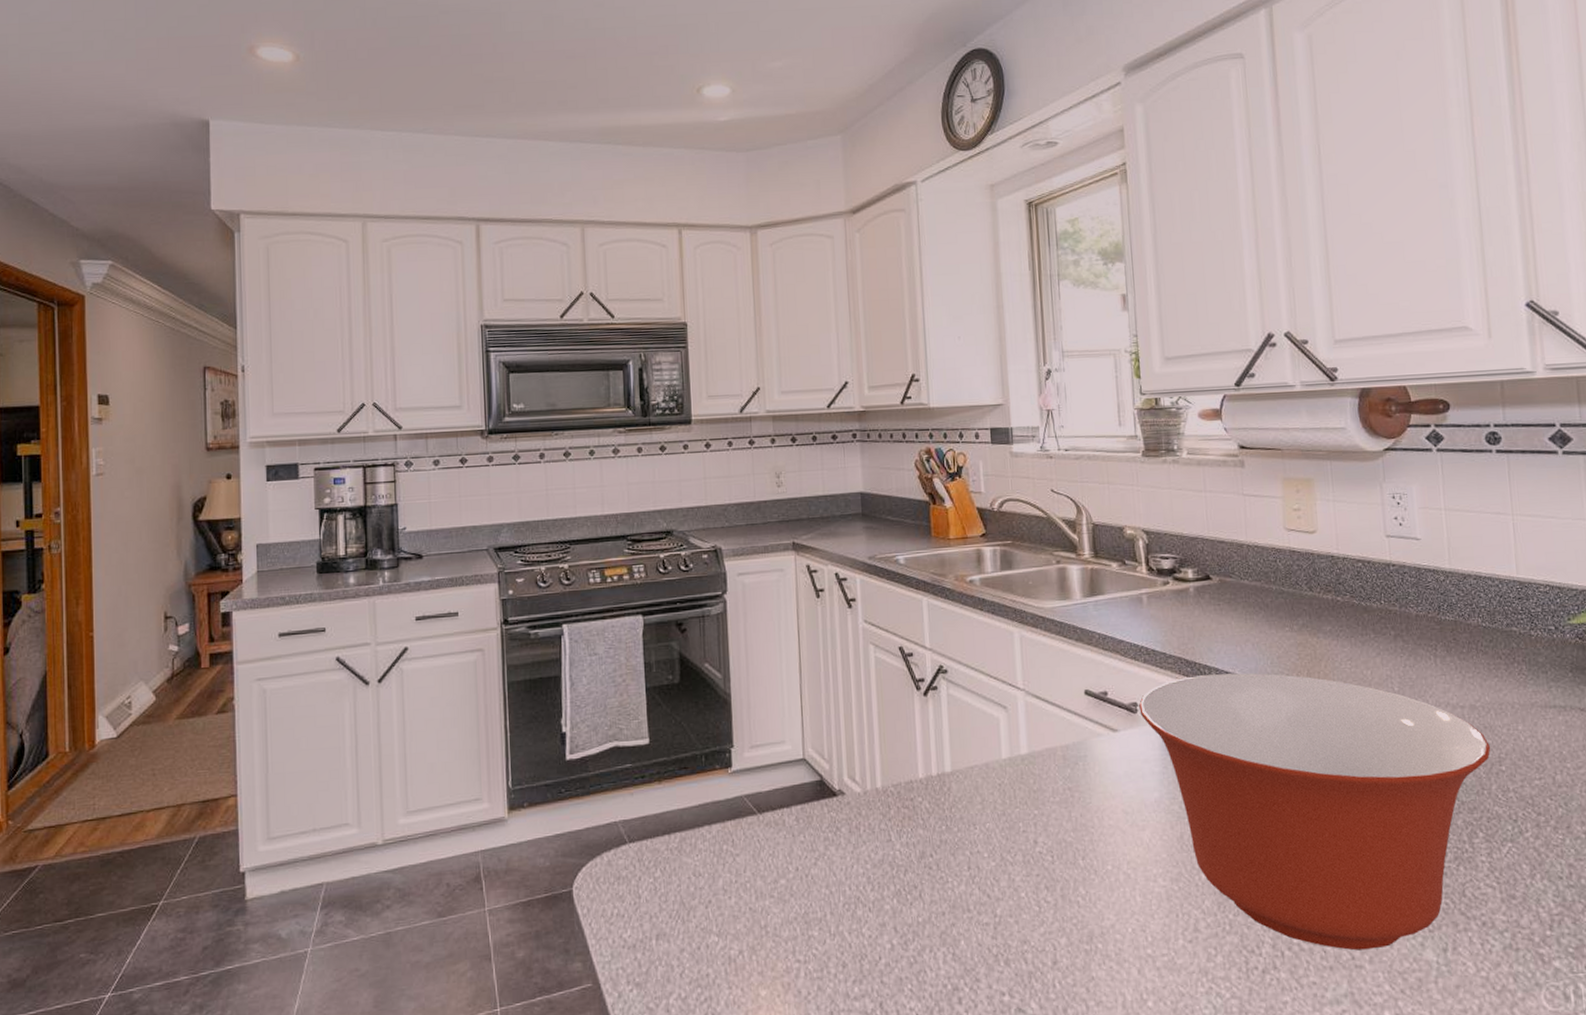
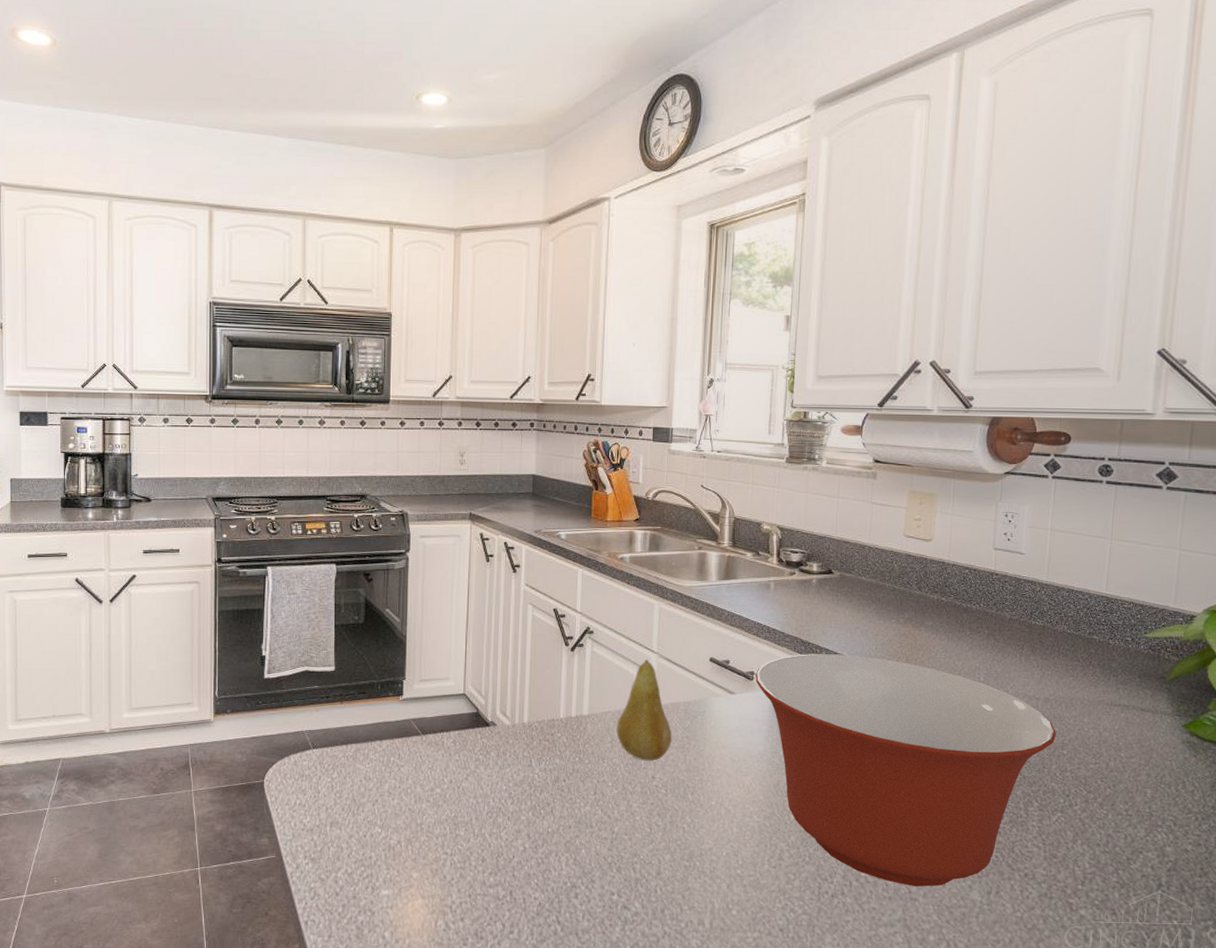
fruit: none [986,698,1053,823] -> present [616,659,673,761]

